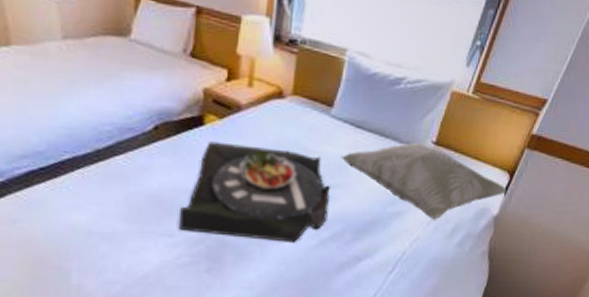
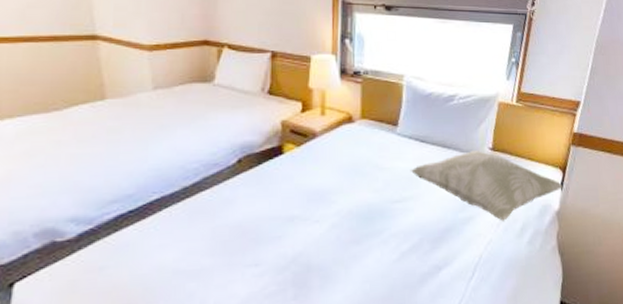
serving tray: present [179,141,330,243] -> none [265,168,405,260]

